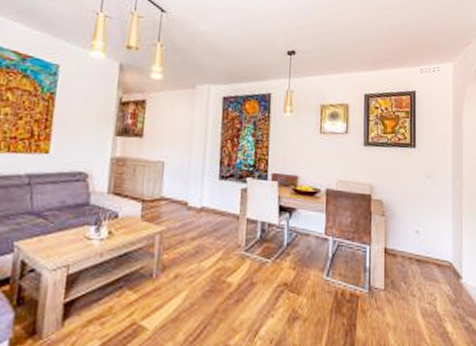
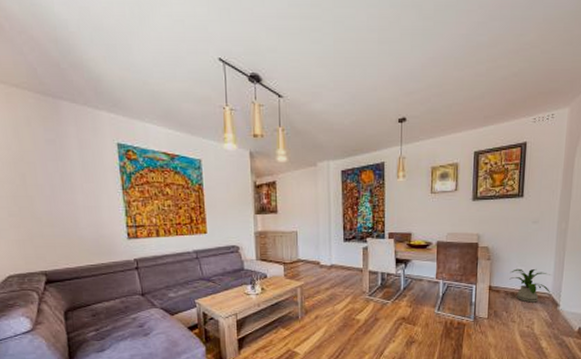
house plant: none [406,229,451,272] -> present [509,268,550,303]

